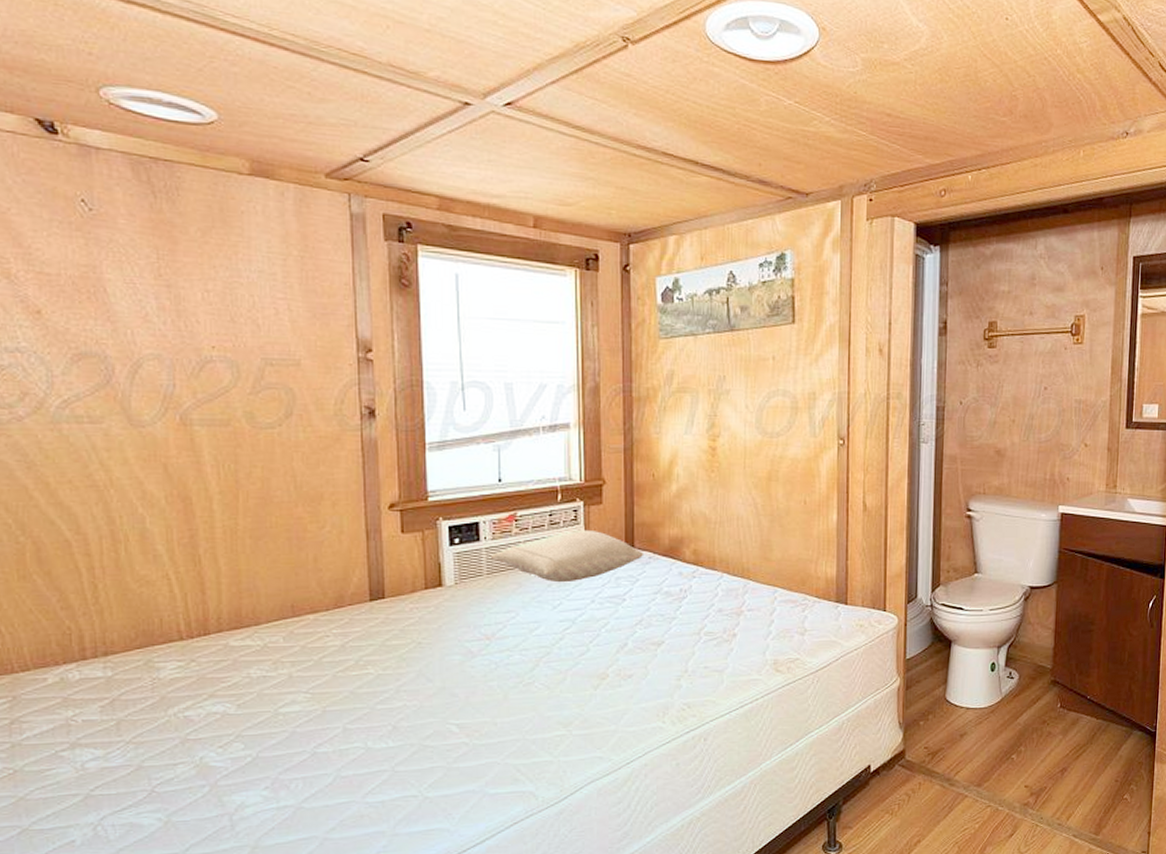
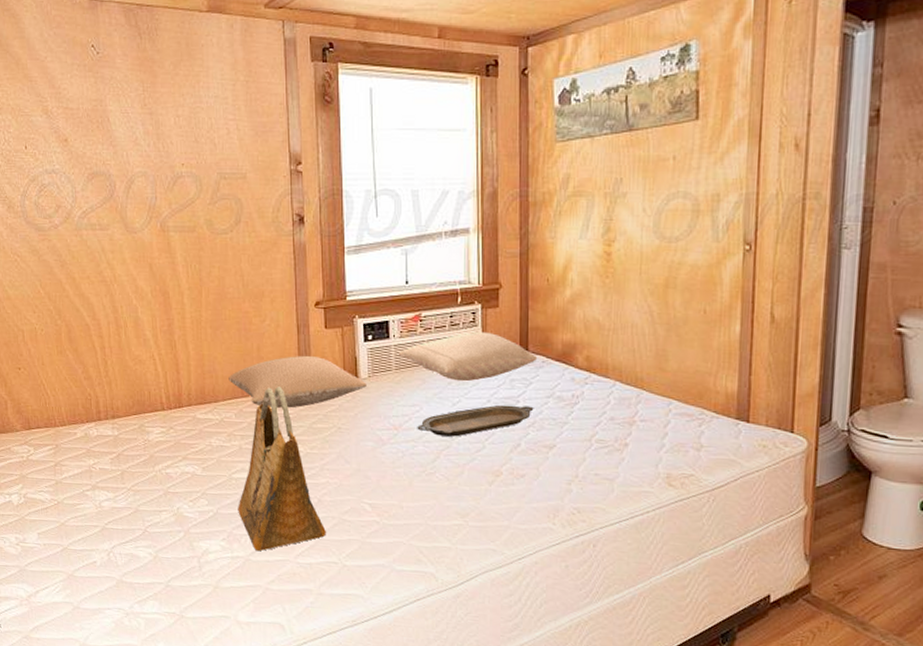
pillow: none [274,564,453,626] -> present [228,355,366,408]
grocery bag: none [286,601,403,796] -> present [238,386,326,552]
serving tray: none [513,604,641,642] -> present [417,404,534,437]

